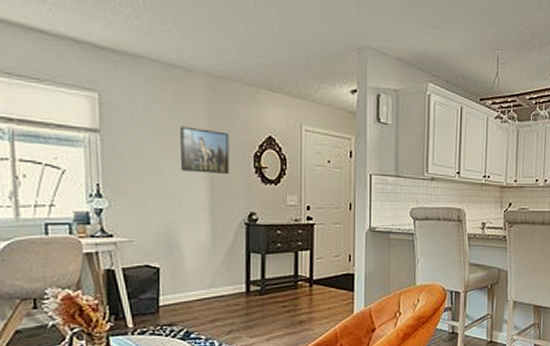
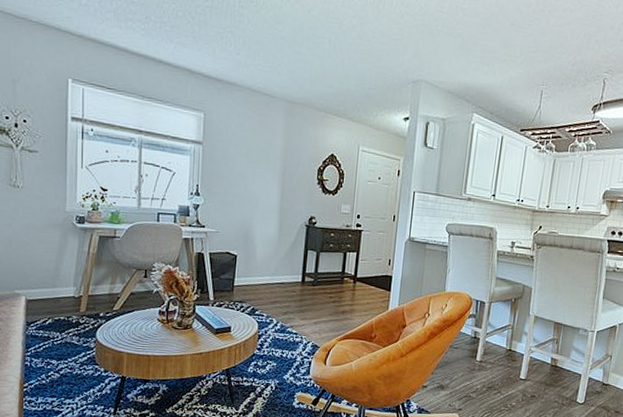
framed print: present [180,126,230,174] -> none [260,142,300,183]

